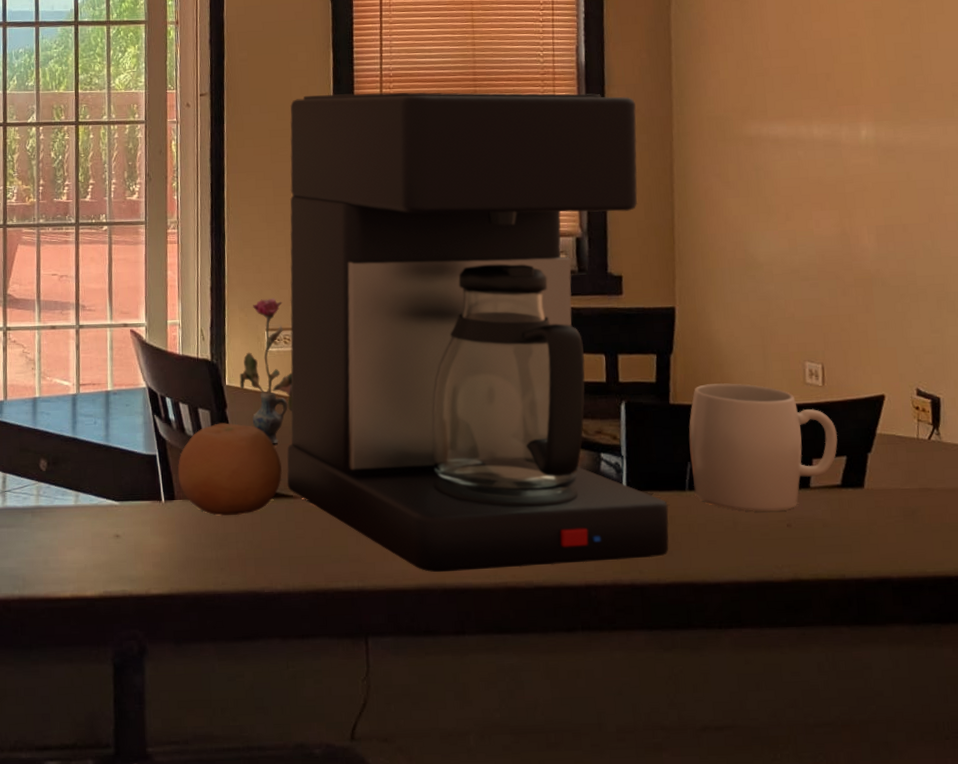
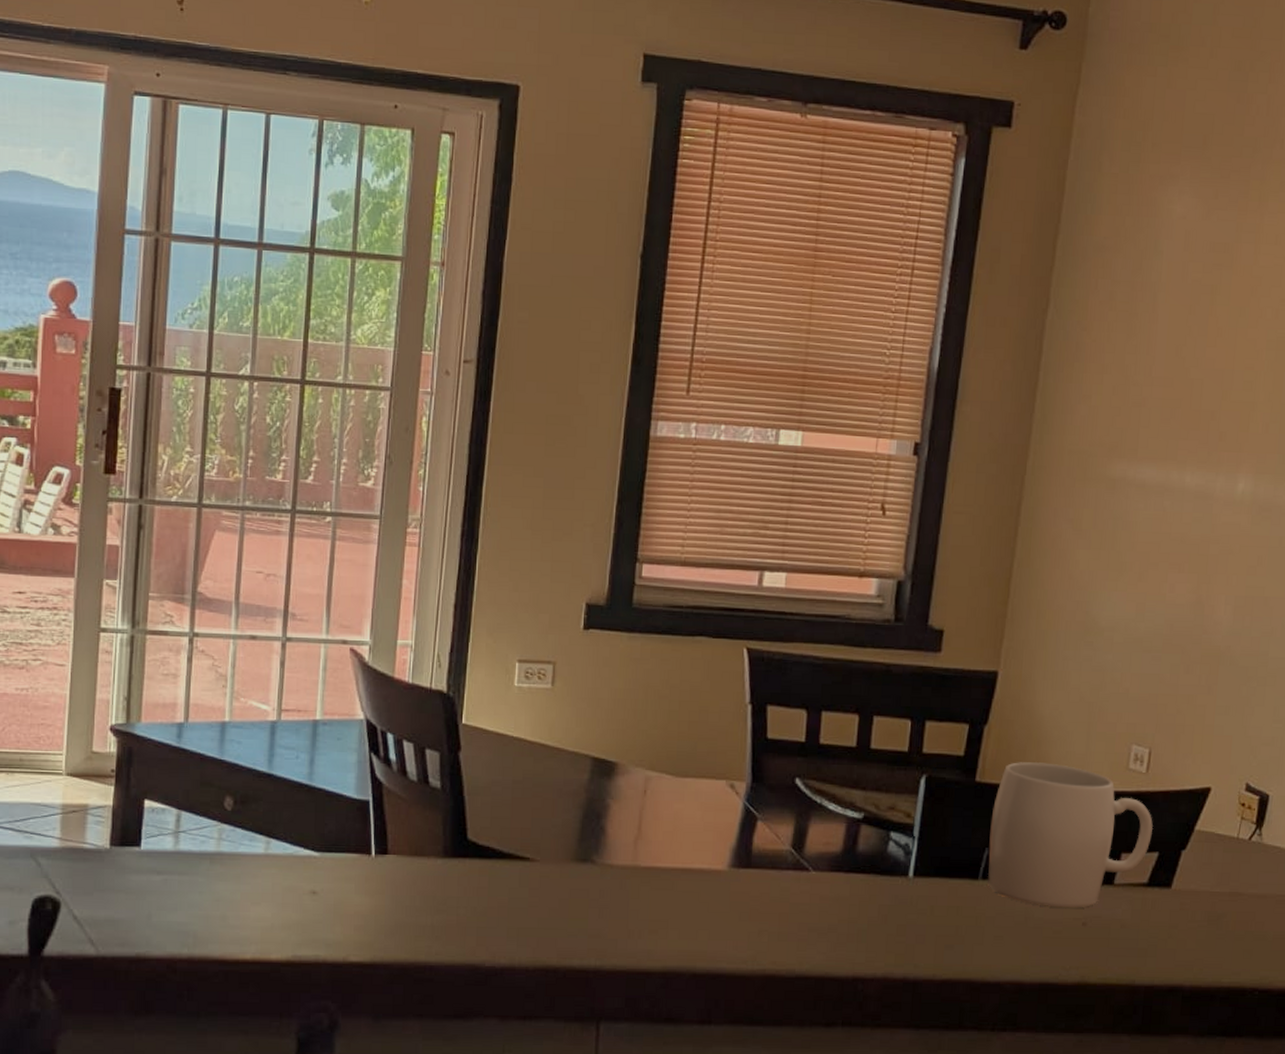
fruit: present [177,423,282,517] -> none [393,768,520,878]
vase: present [239,297,293,443] -> none [479,622,544,796]
coffee maker: present [286,92,669,573] -> none [524,375,989,955]

